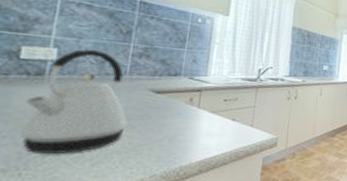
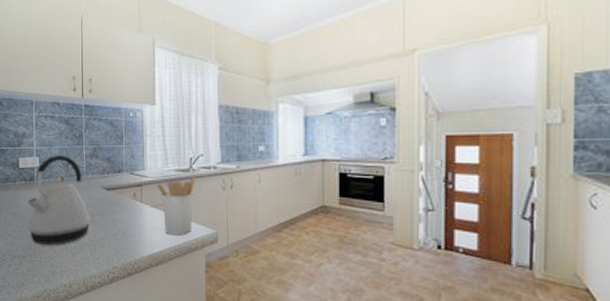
utensil holder: none [219,85,263,140] -> present [157,175,196,235]

